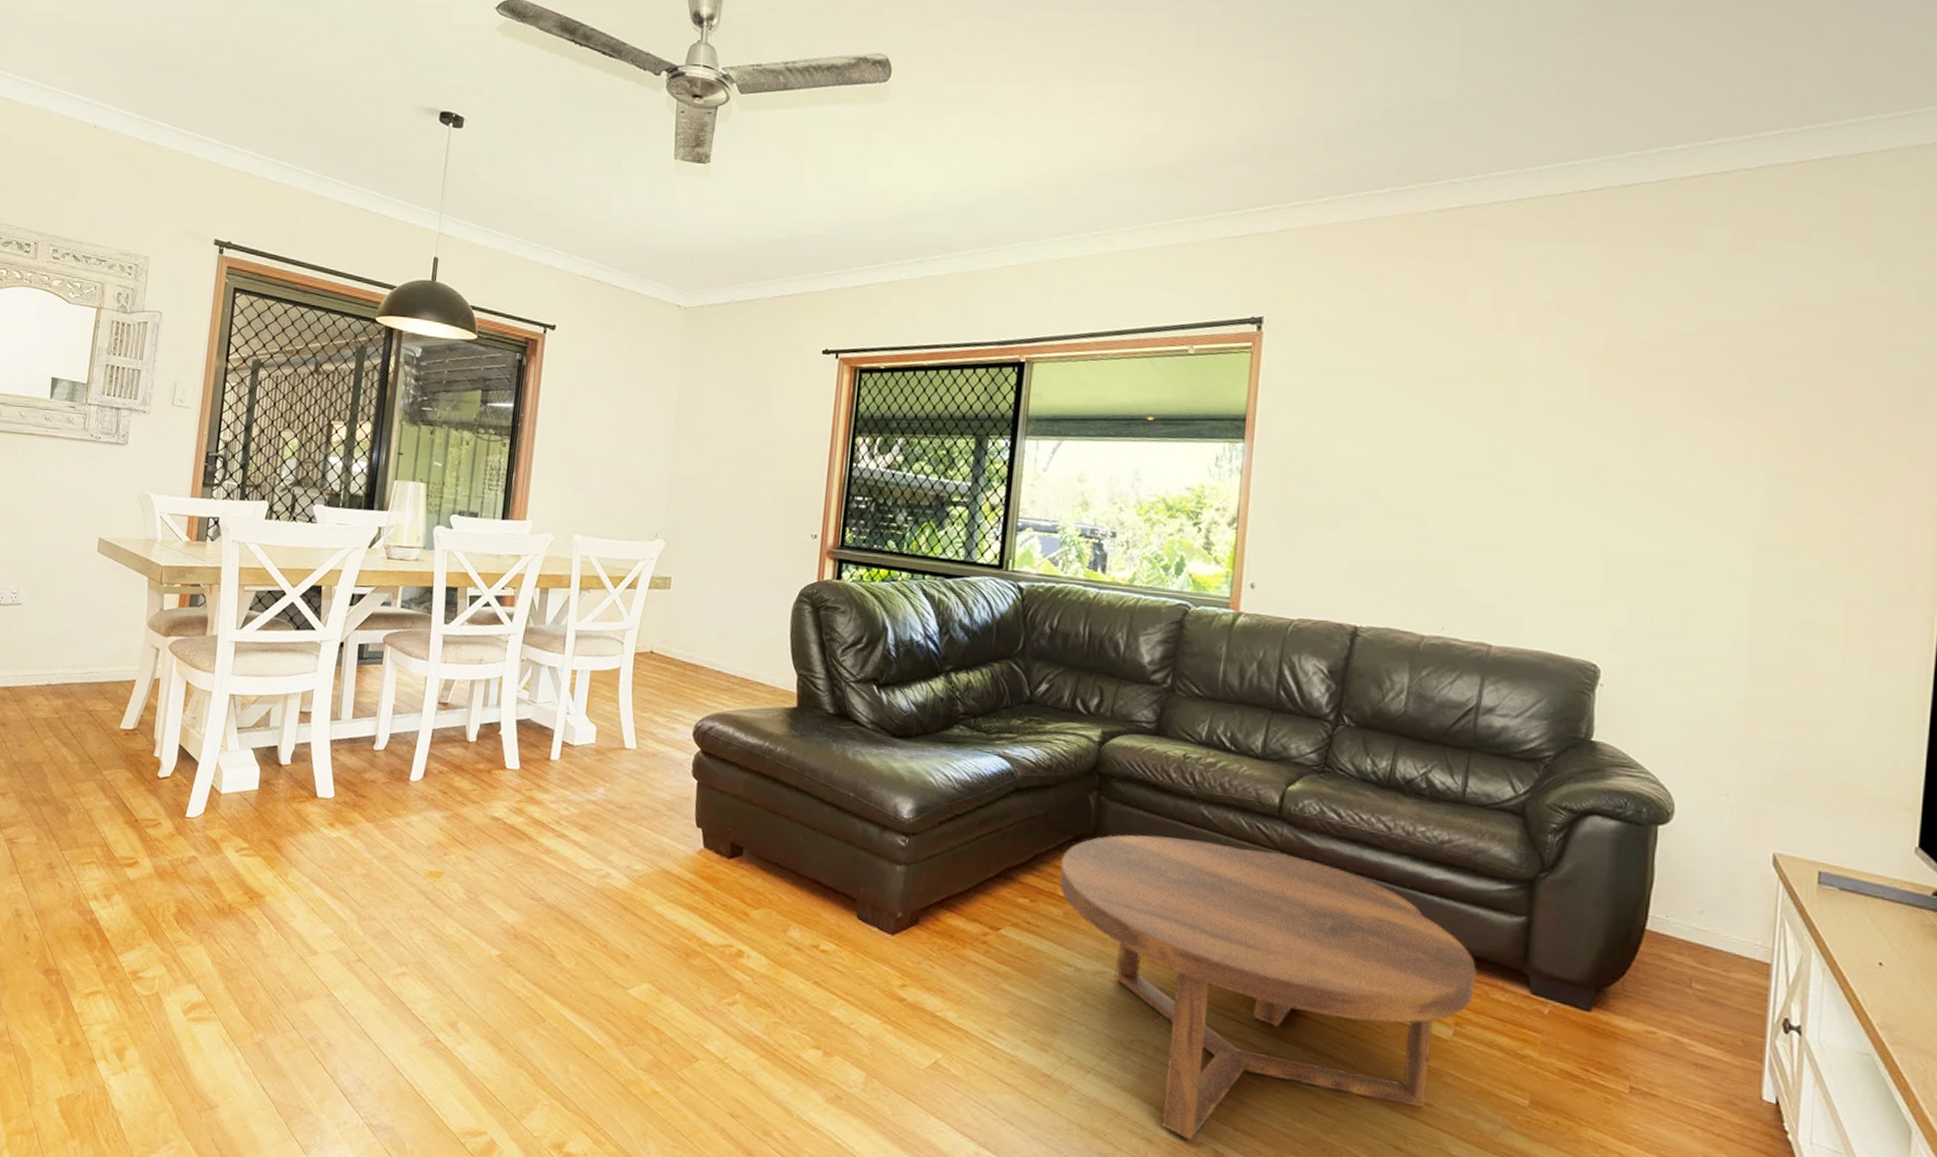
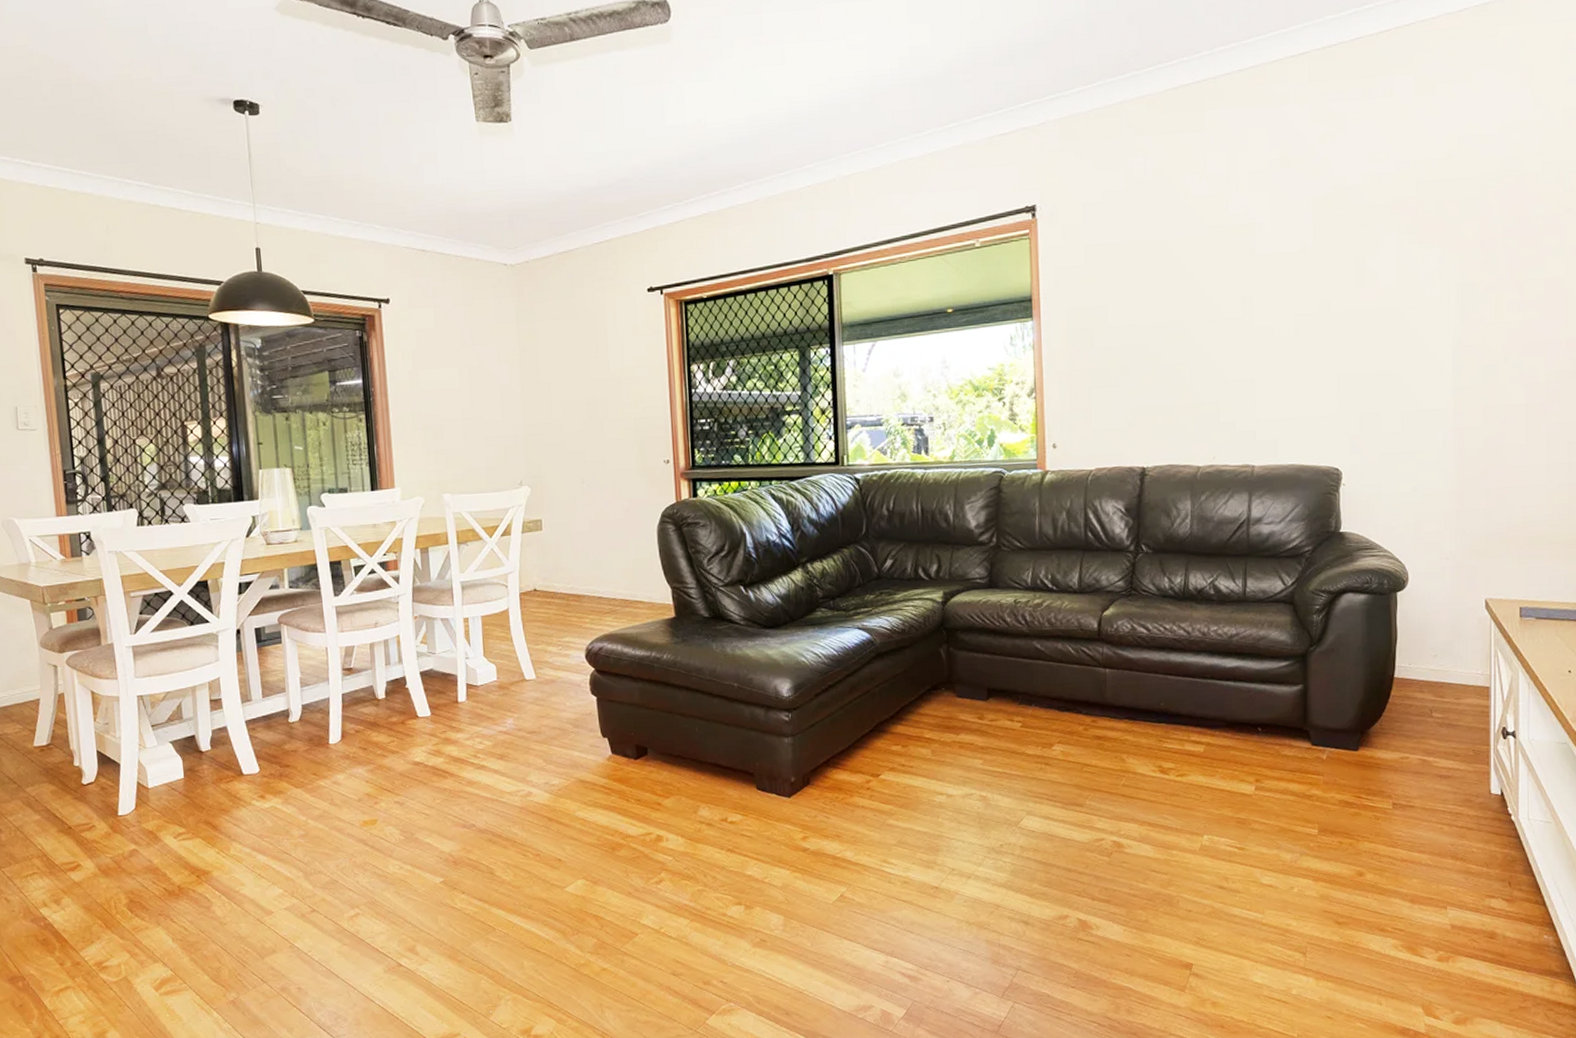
coffee table: present [1059,834,1478,1141] -> none [923,669,1269,916]

